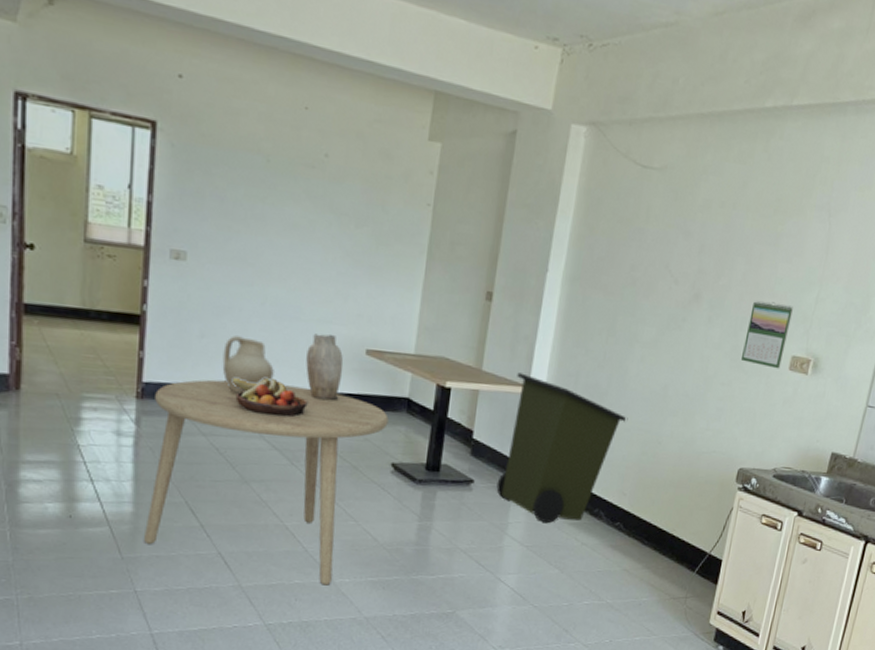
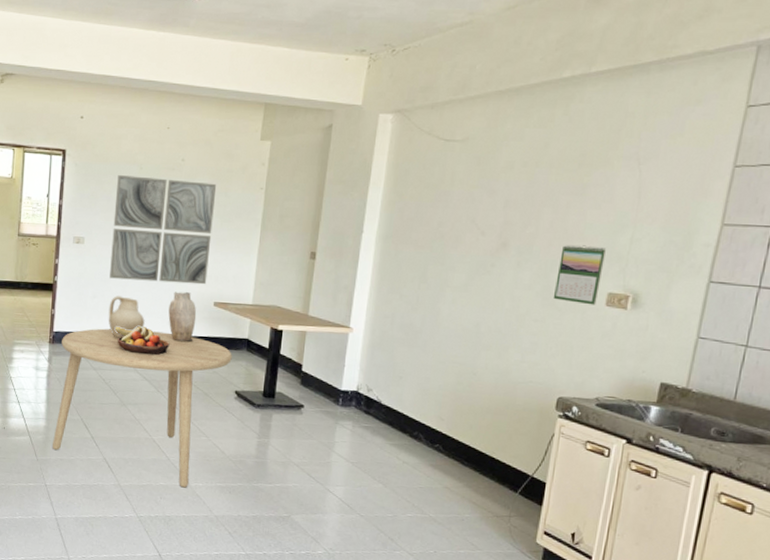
wall art: none [224,167,372,327] -> present [109,175,217,285]
trash can: present [496,372,628,524] -> none [323,316,443,444]

